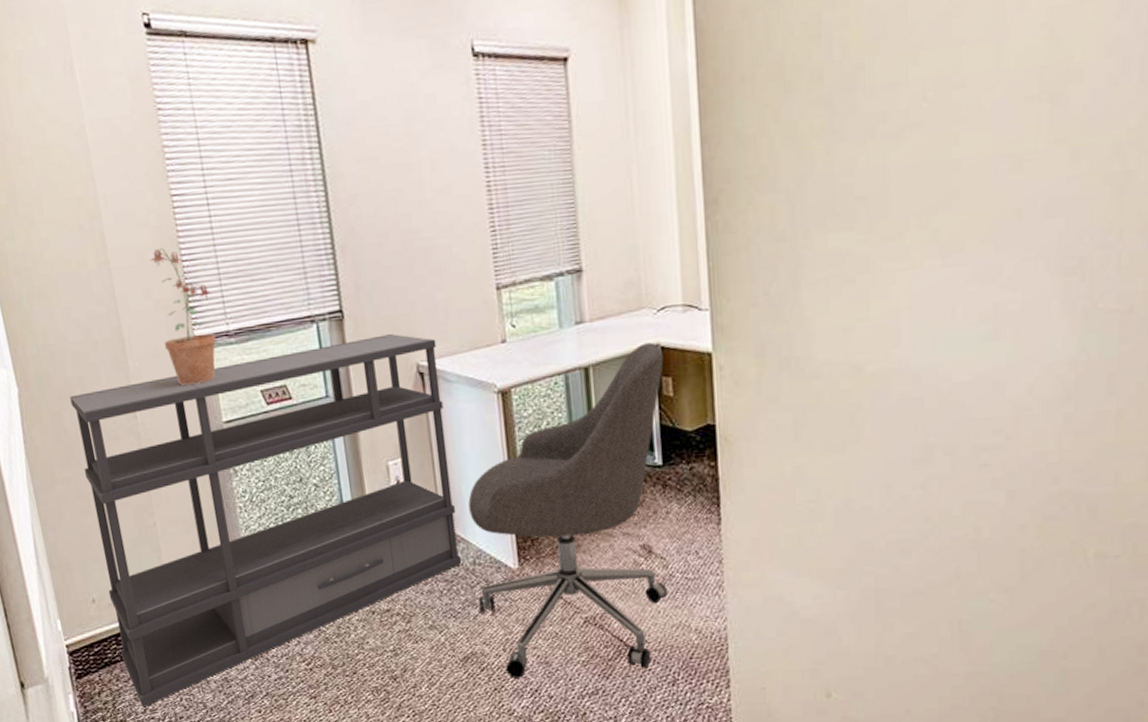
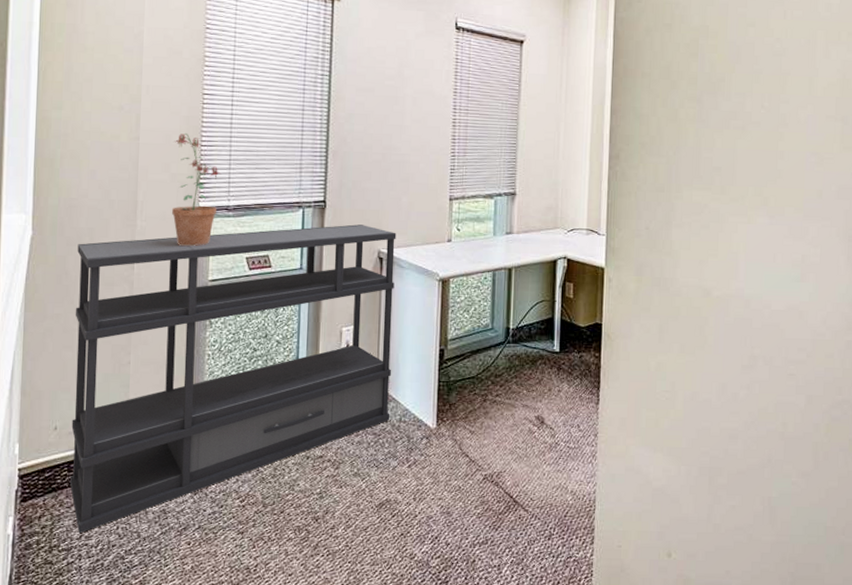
chair: present [468,342,668,678] -> none [399,255,569,525]

